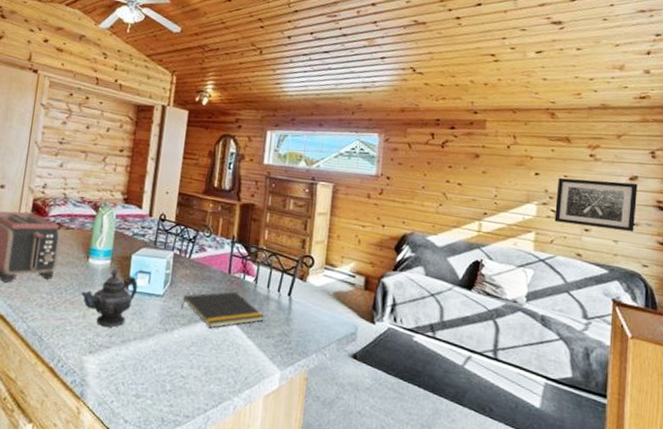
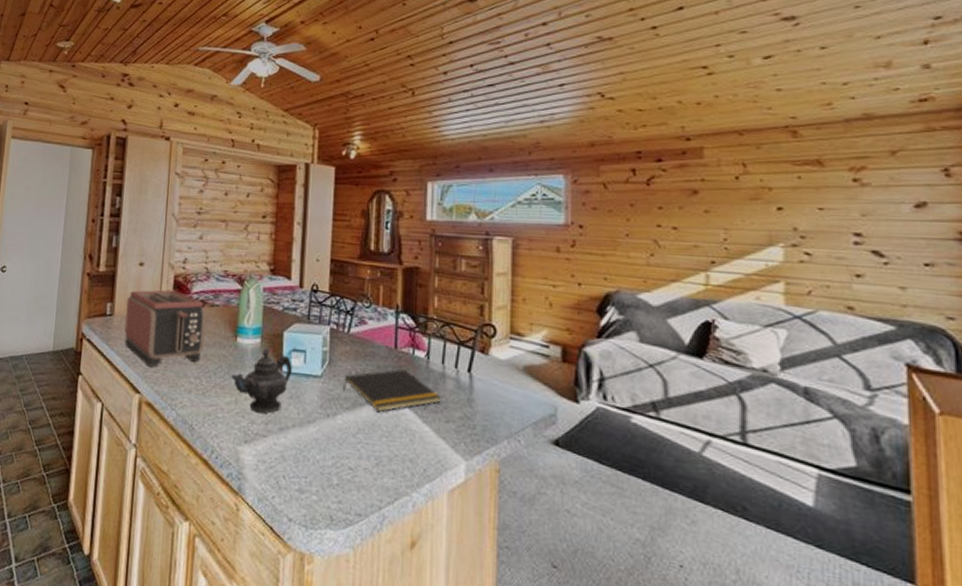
wall art: present [554,177,638,233] -> none [810,211,929,276]

